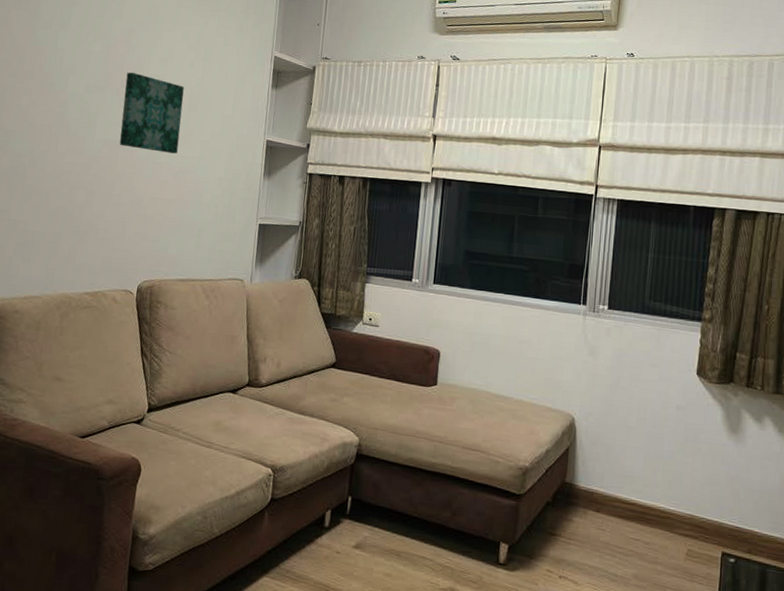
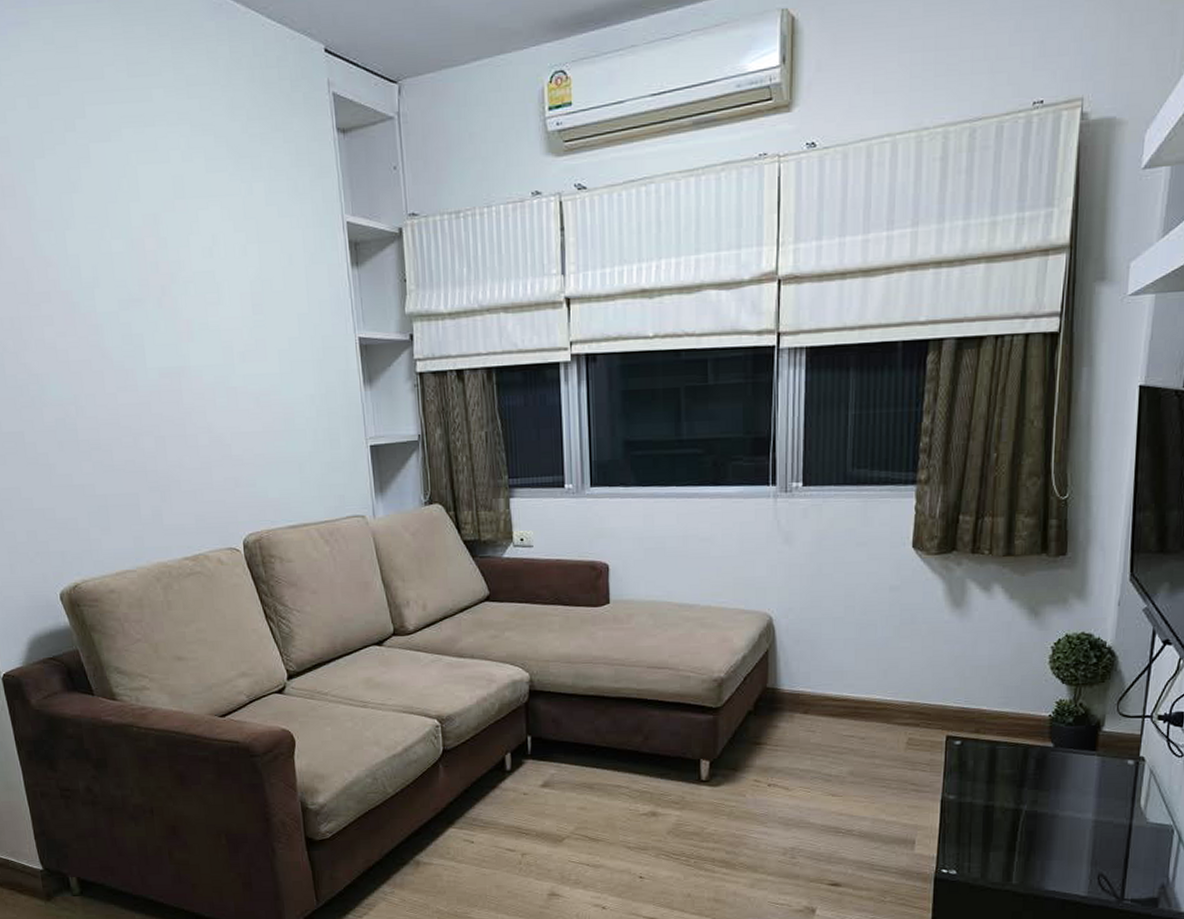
wall art: present [119,72,184,154] -> none [165,273,252,374]

